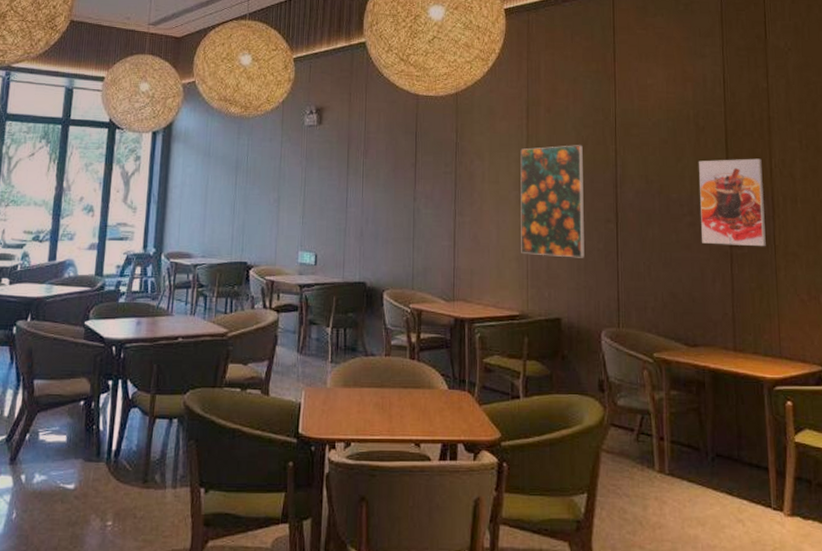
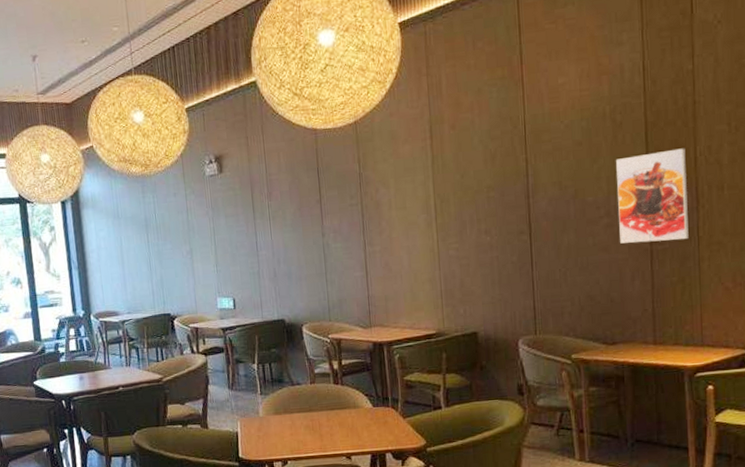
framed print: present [520,145,585,258] -> none [426,159,498,275]

